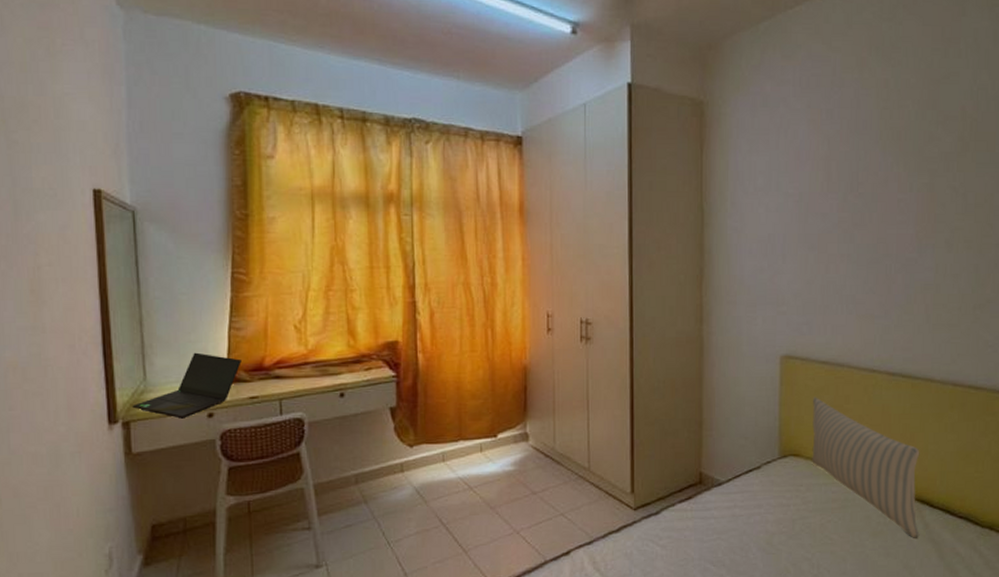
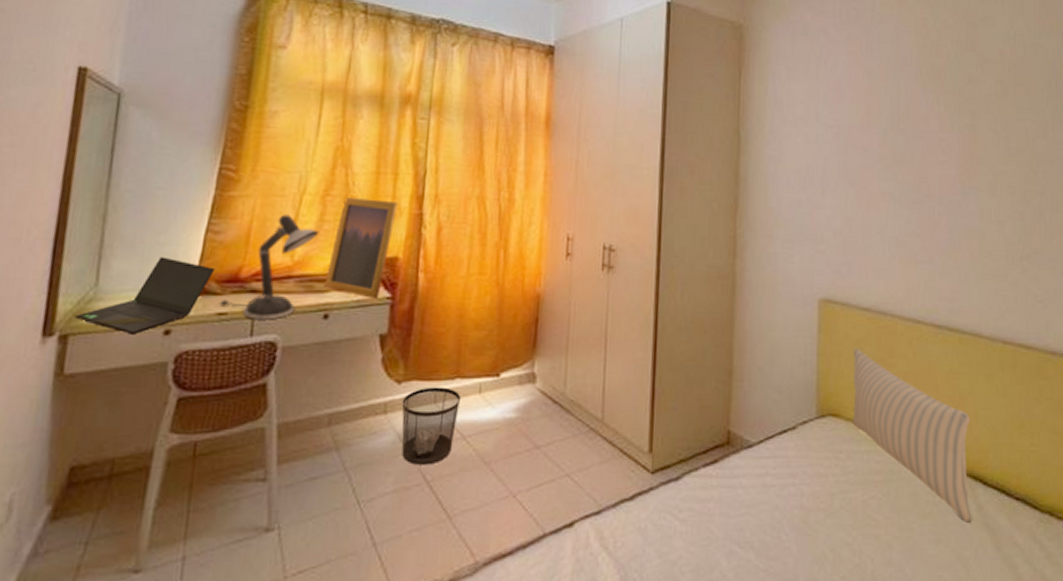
desk lamp: none [249,309,327,401] -> present [218,214,320,320]
picture frame: none [336,291,392,378] -> present [323,197,398,299]
waste bin: none [415,448,466,512] -> present [401,387,462,465]

